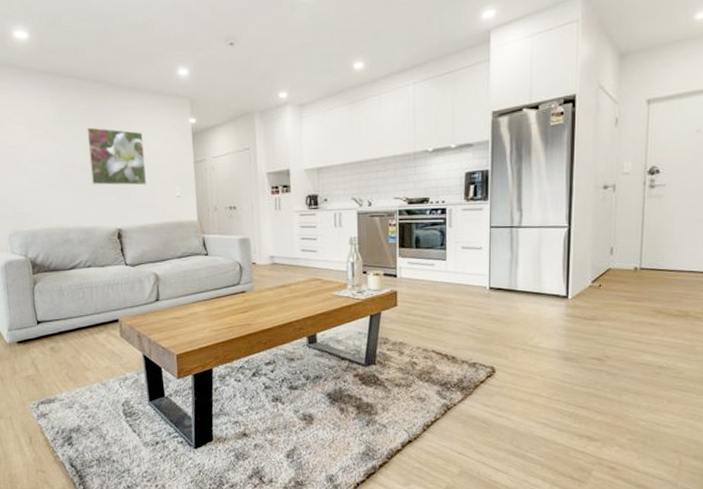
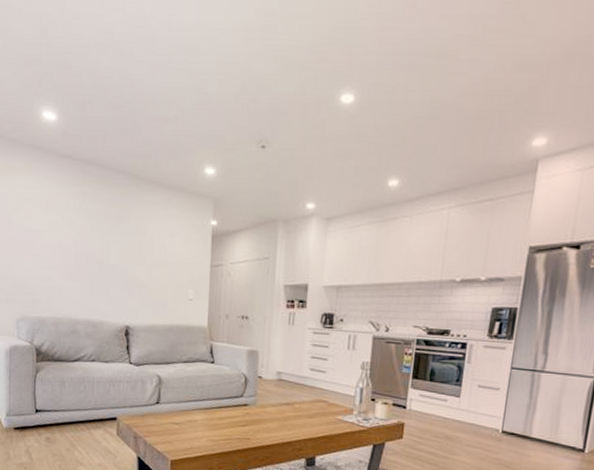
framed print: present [85,127,147,186] -> none [104,218,161,284]

